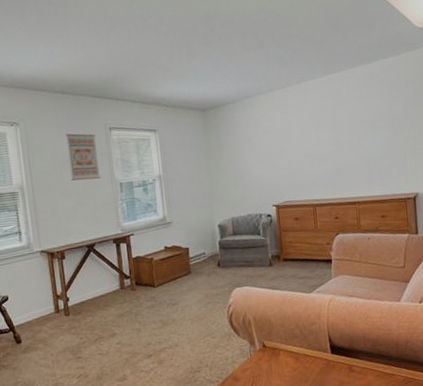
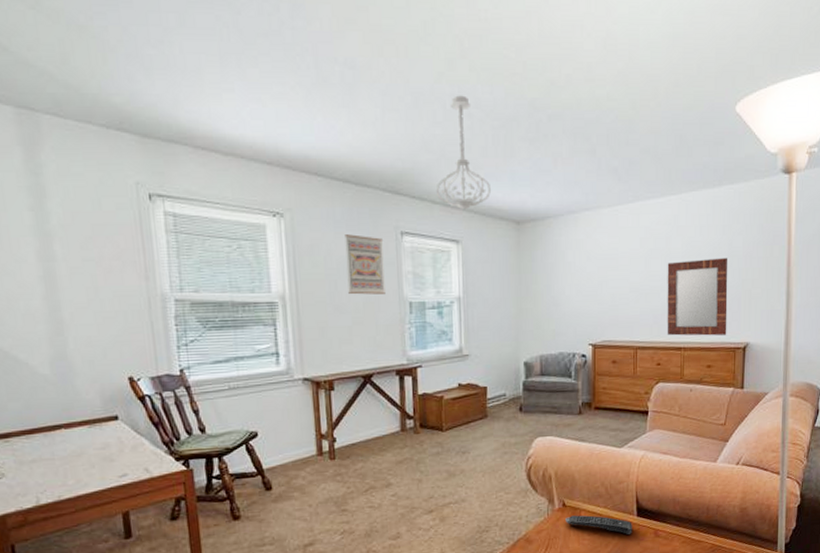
ceiling light fixture: none [134,15,179,105] -> present [436,95,491,210]
remote control: none [266,354,328,370] -> present [565,515,632,534]
home mirror: none [335,121,397,192] -> present [667,257,728,336]

